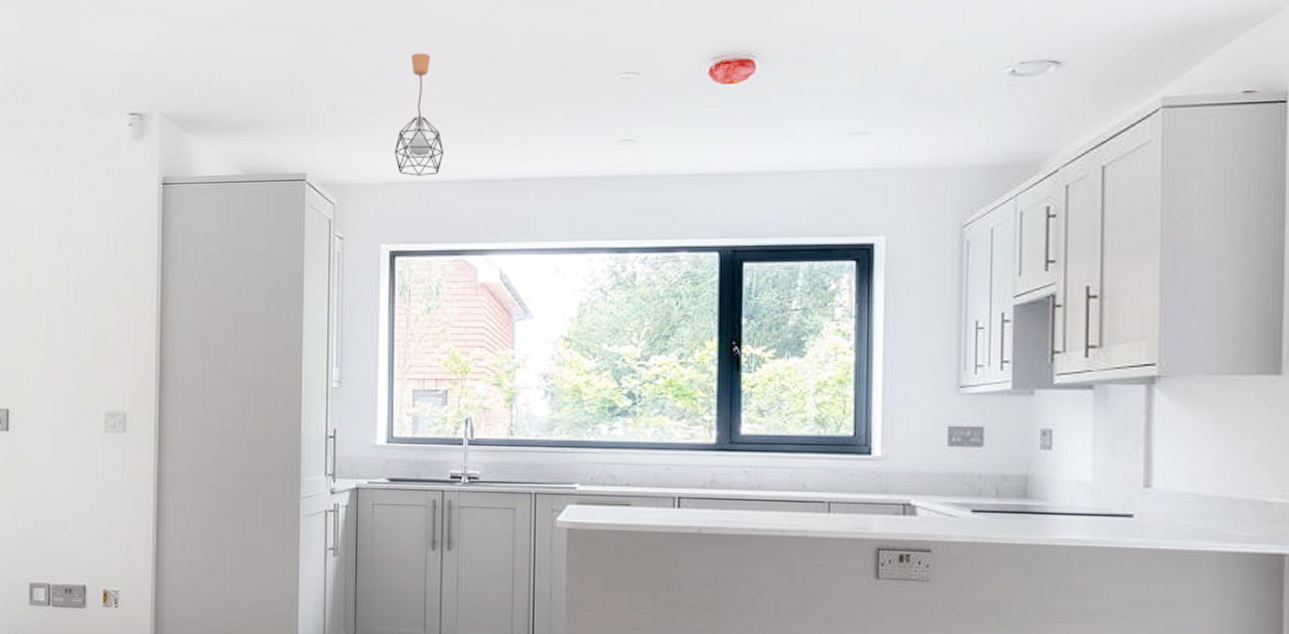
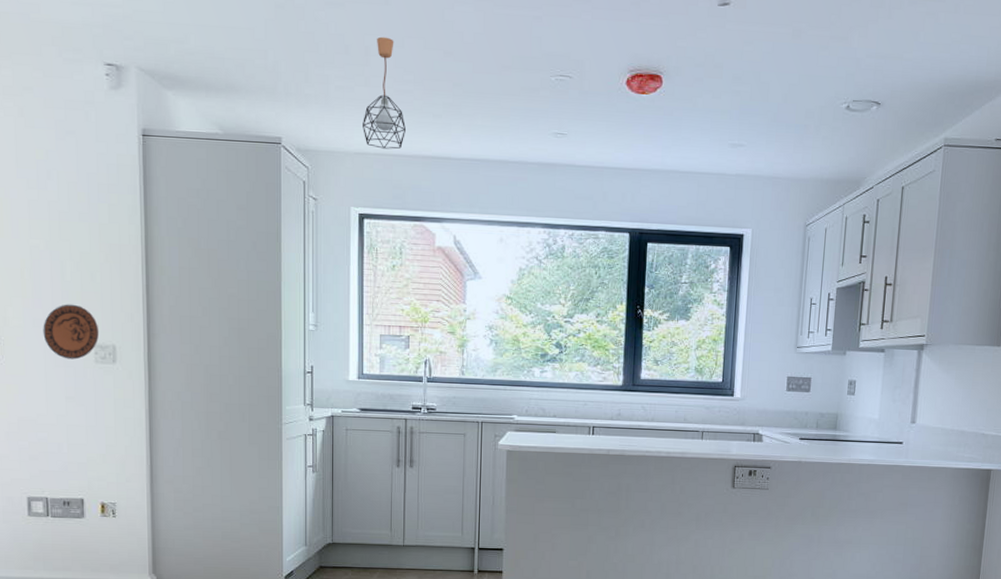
decorative plate: none [55,369,111,429] -> present [43,304,100,360]

